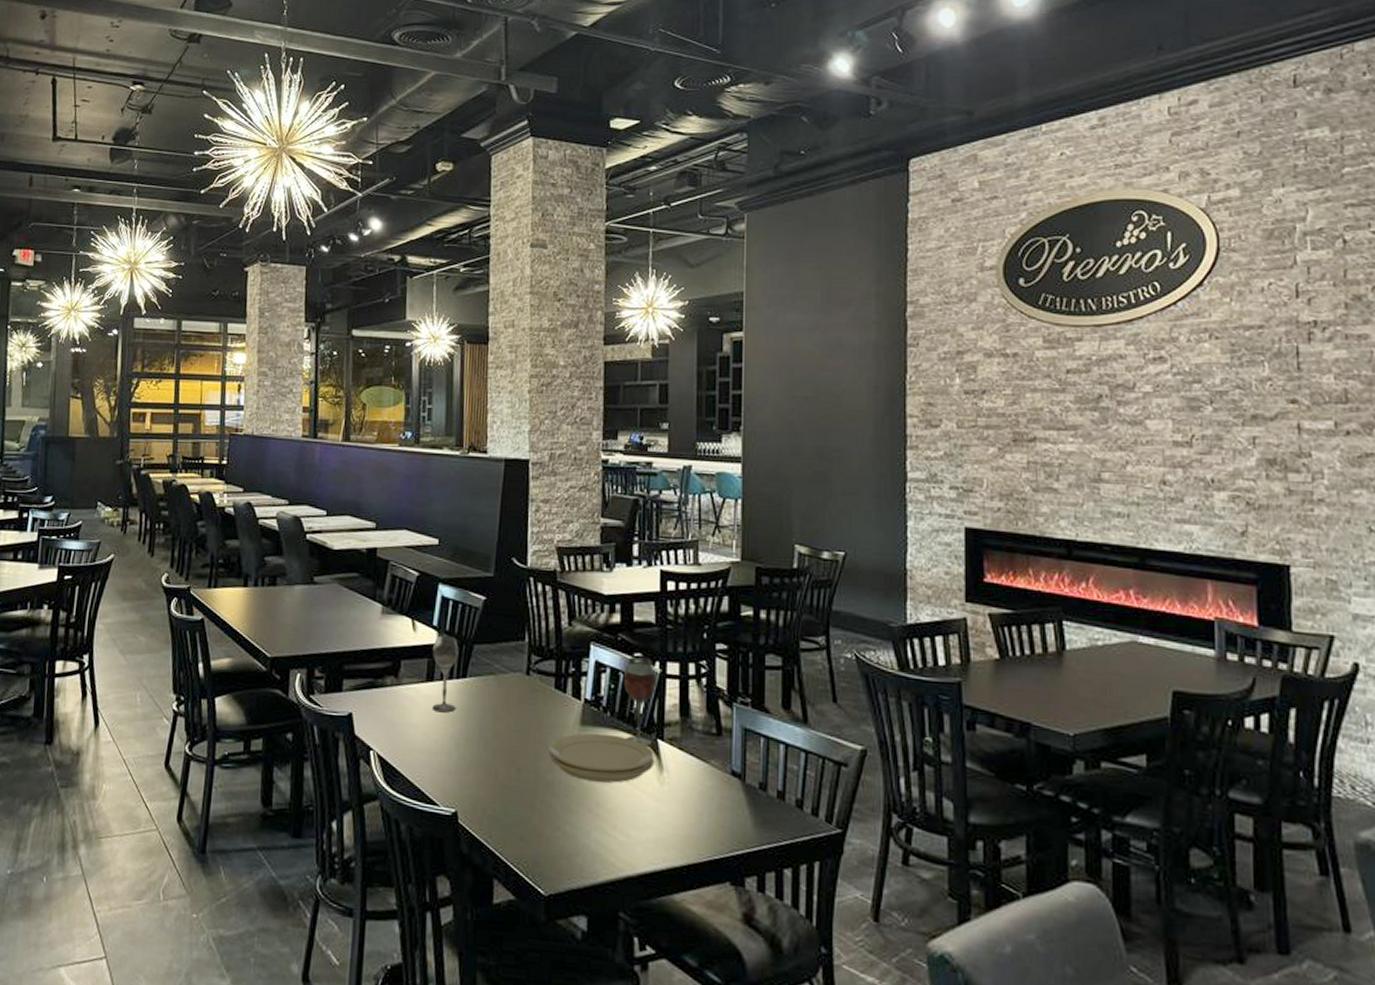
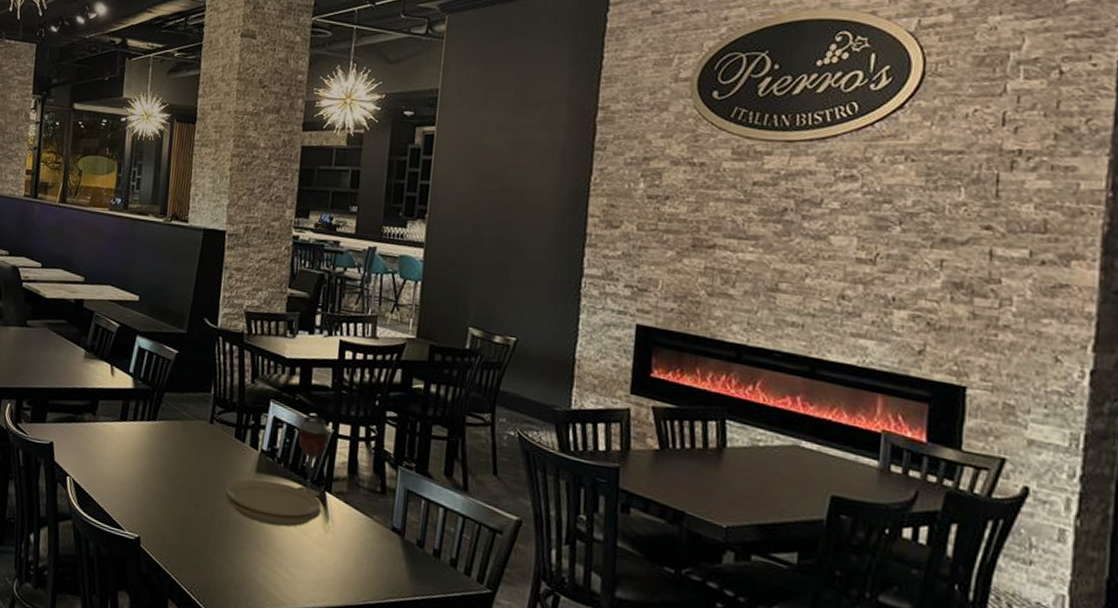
wineglass: present [432,635,459,713] -> none [124,381,151,450]

